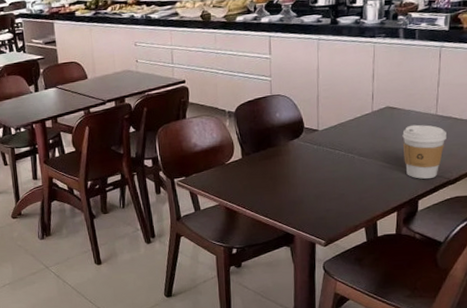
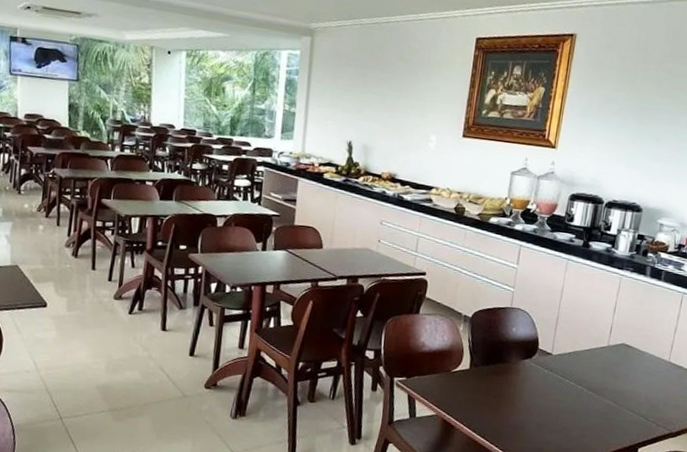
coffee cup: present [402,124,446,180] -> none [631,367,676,428]

